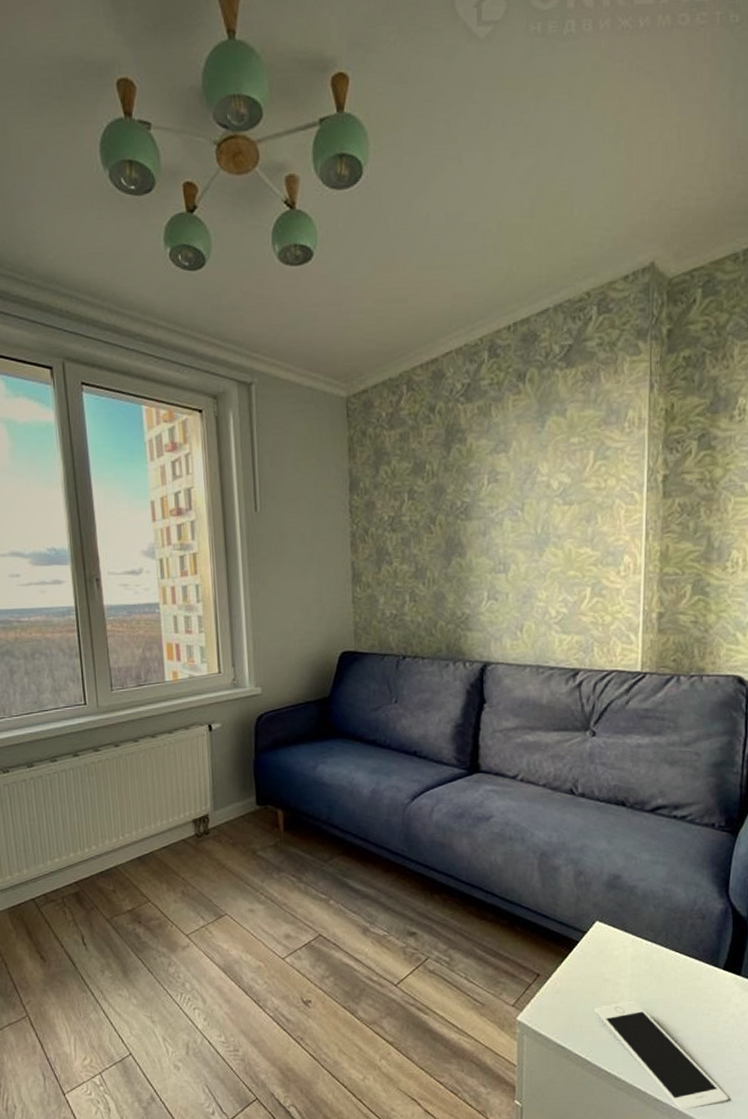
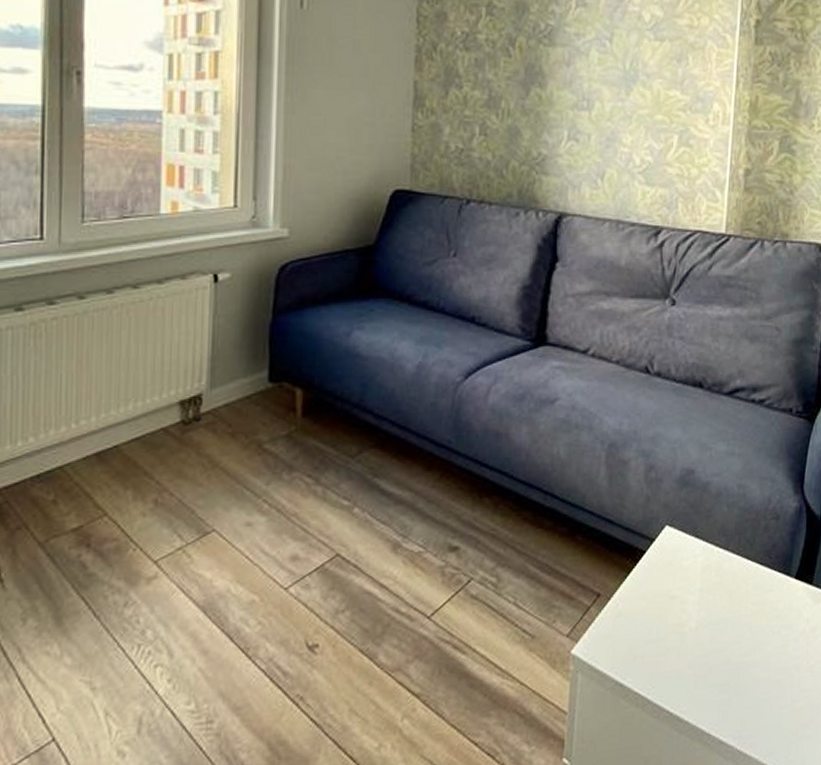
cell phone: present [595,1001,729,1110] -> none [659,621,796,752]

